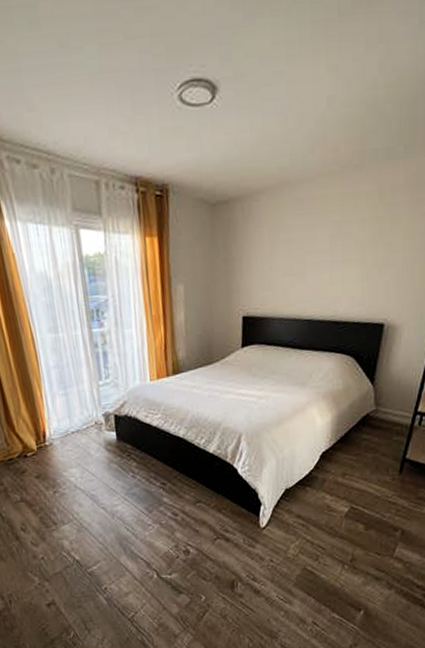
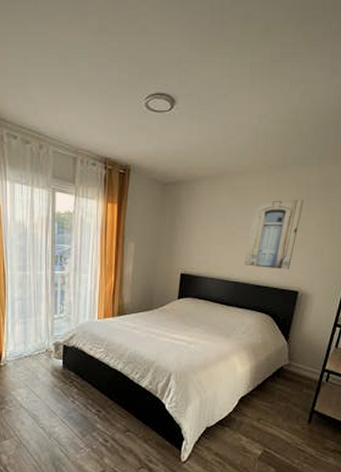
wall art: none [318,205,387,299] -> present [245,199,304,270]

